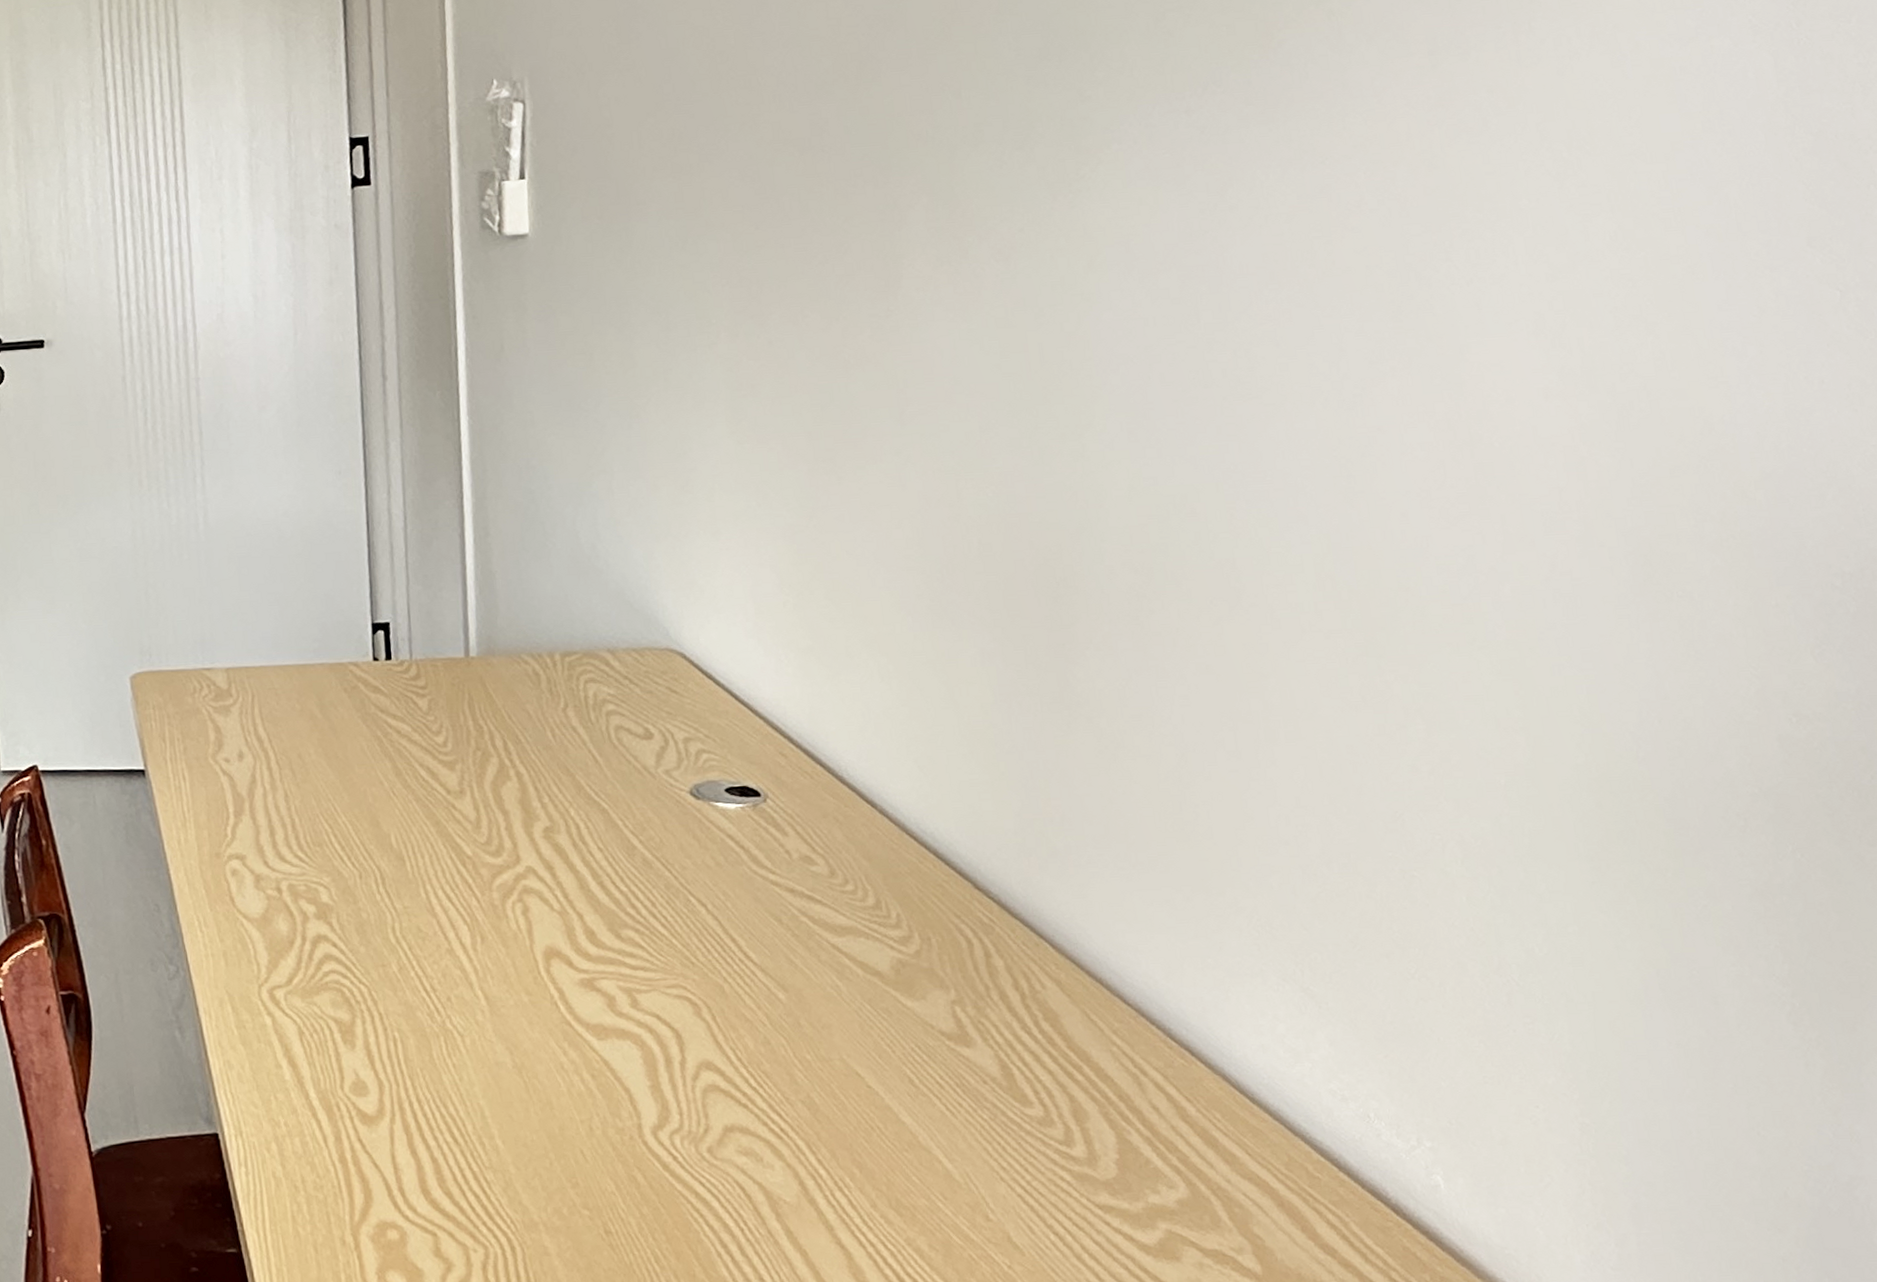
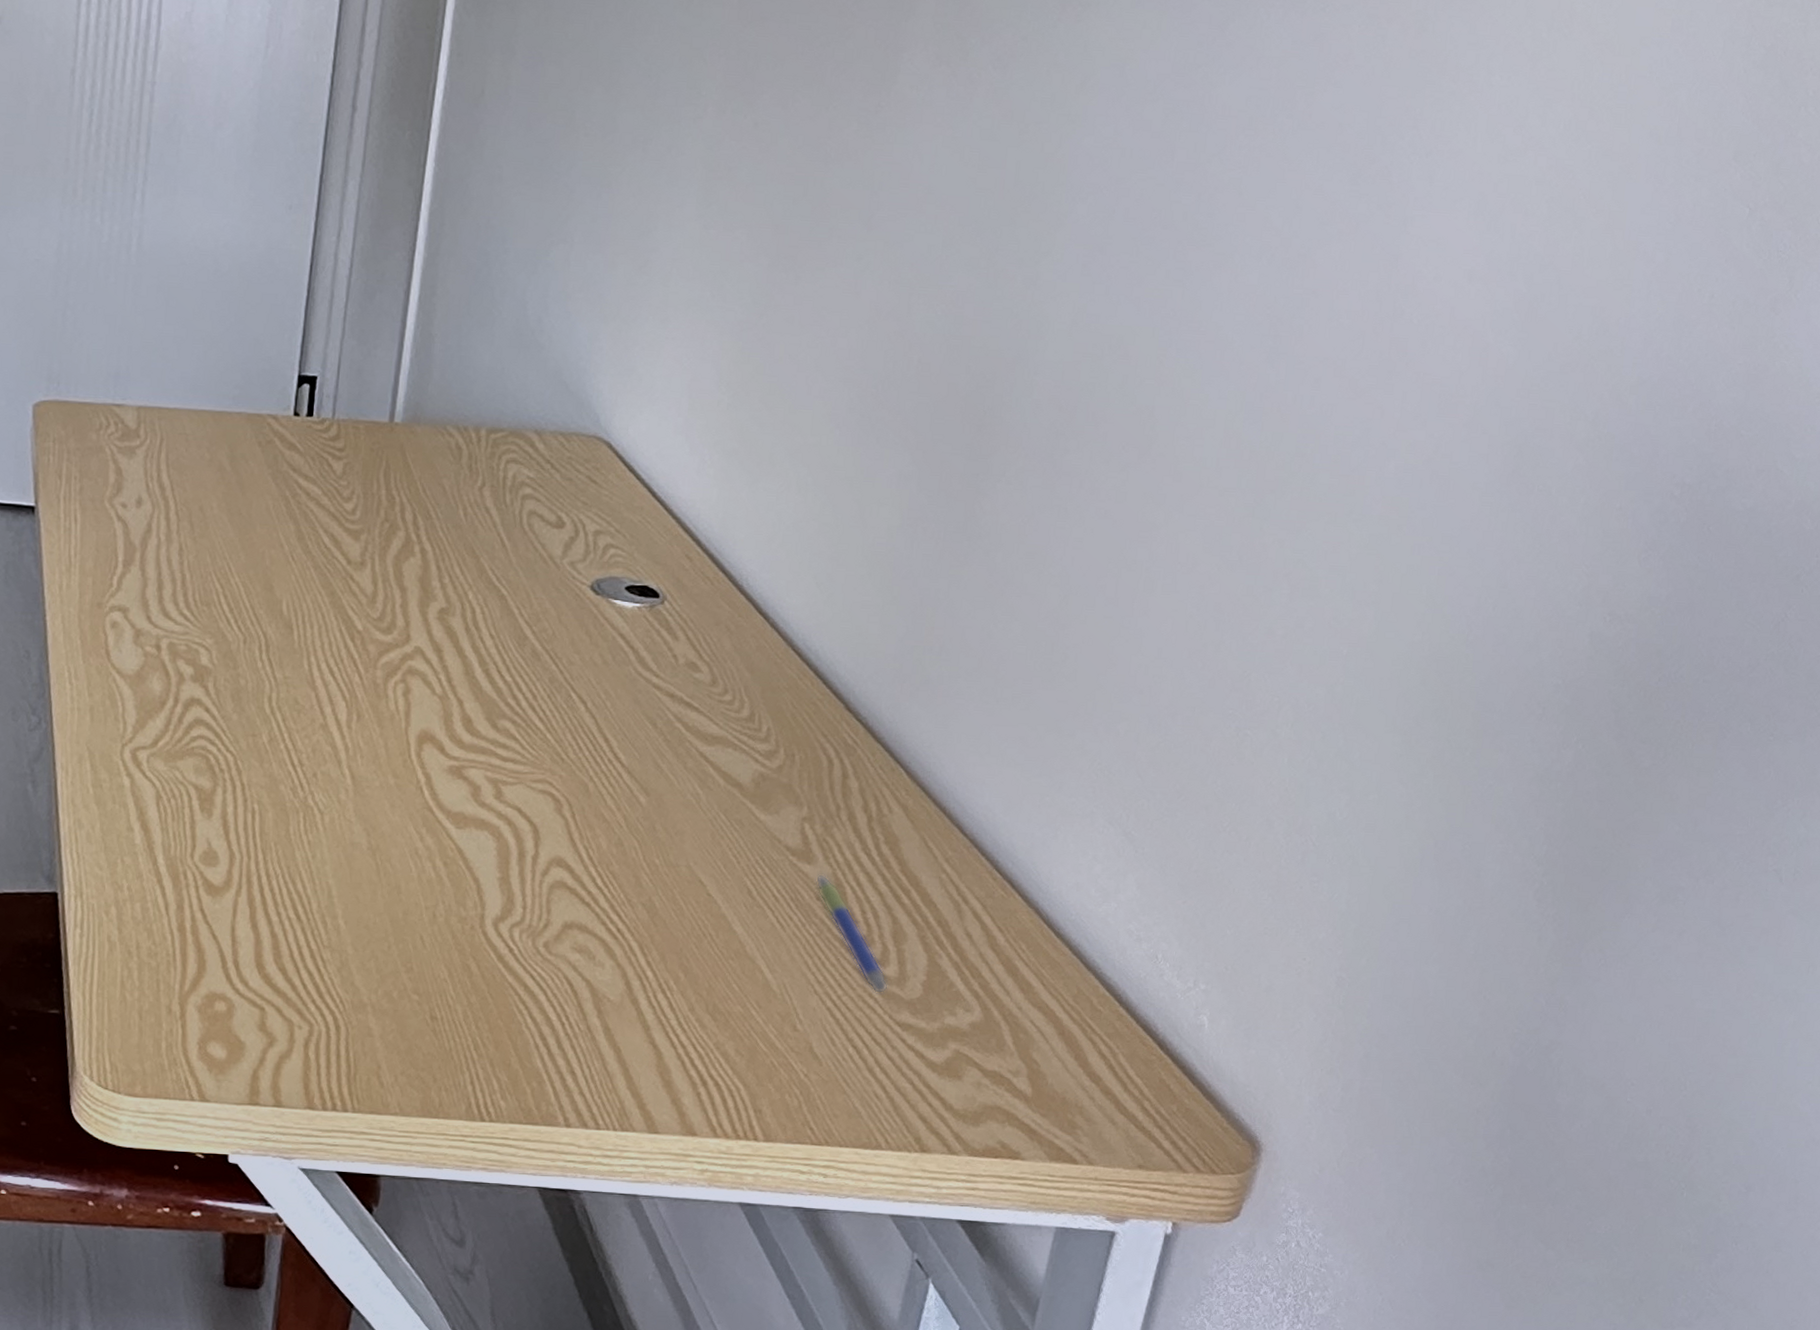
pen: none [978,1056,1079,1177] -> present [815,873,888,994]

